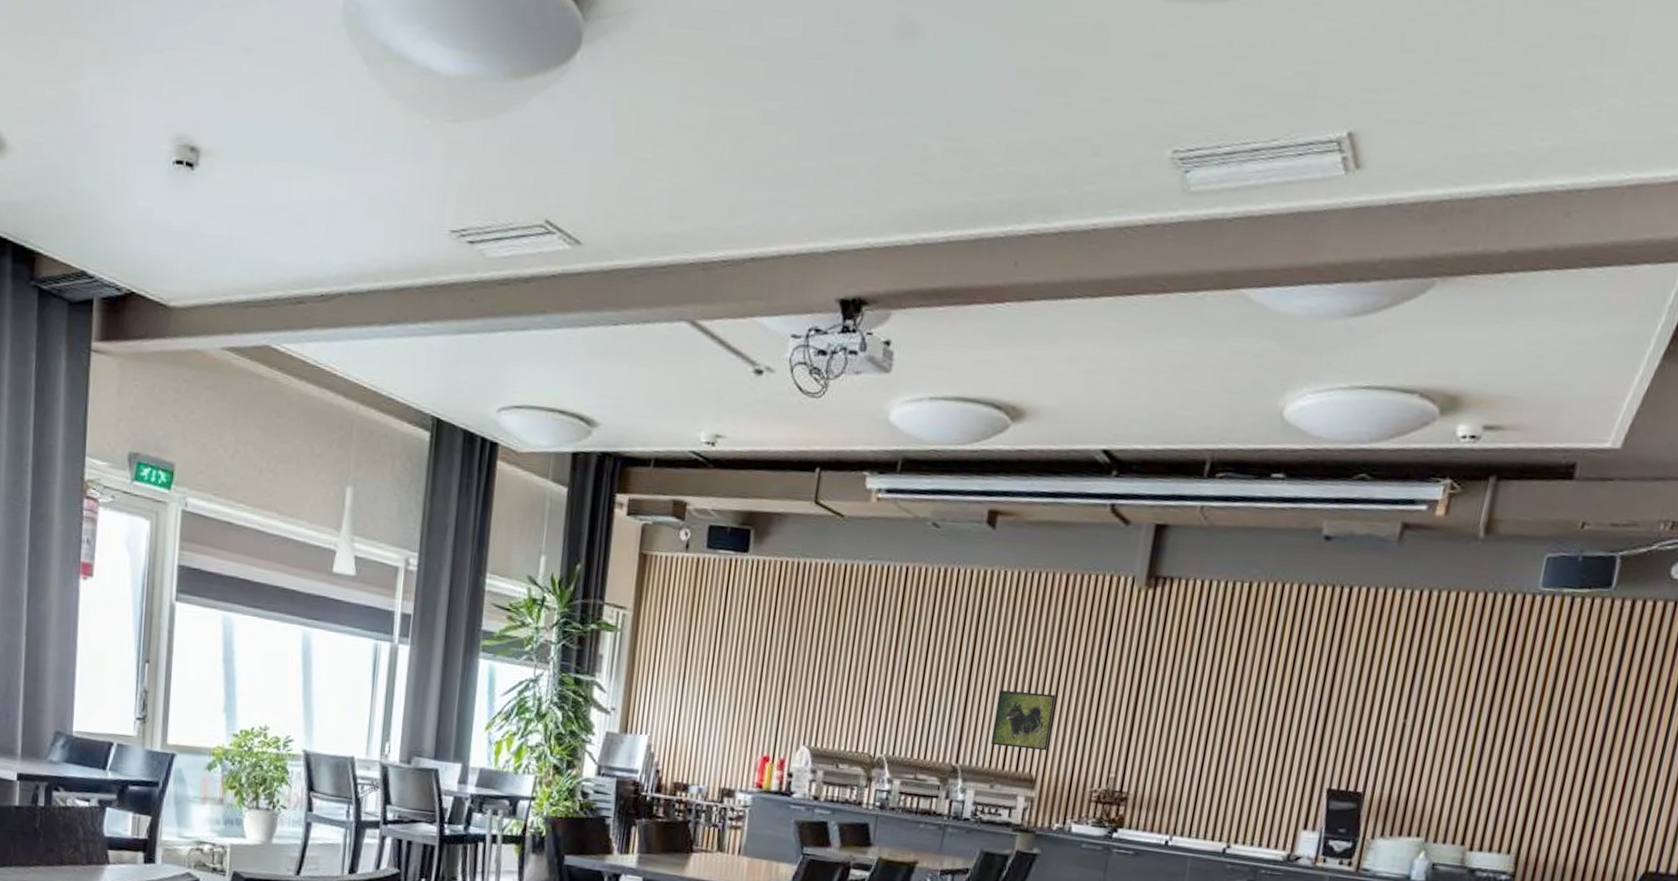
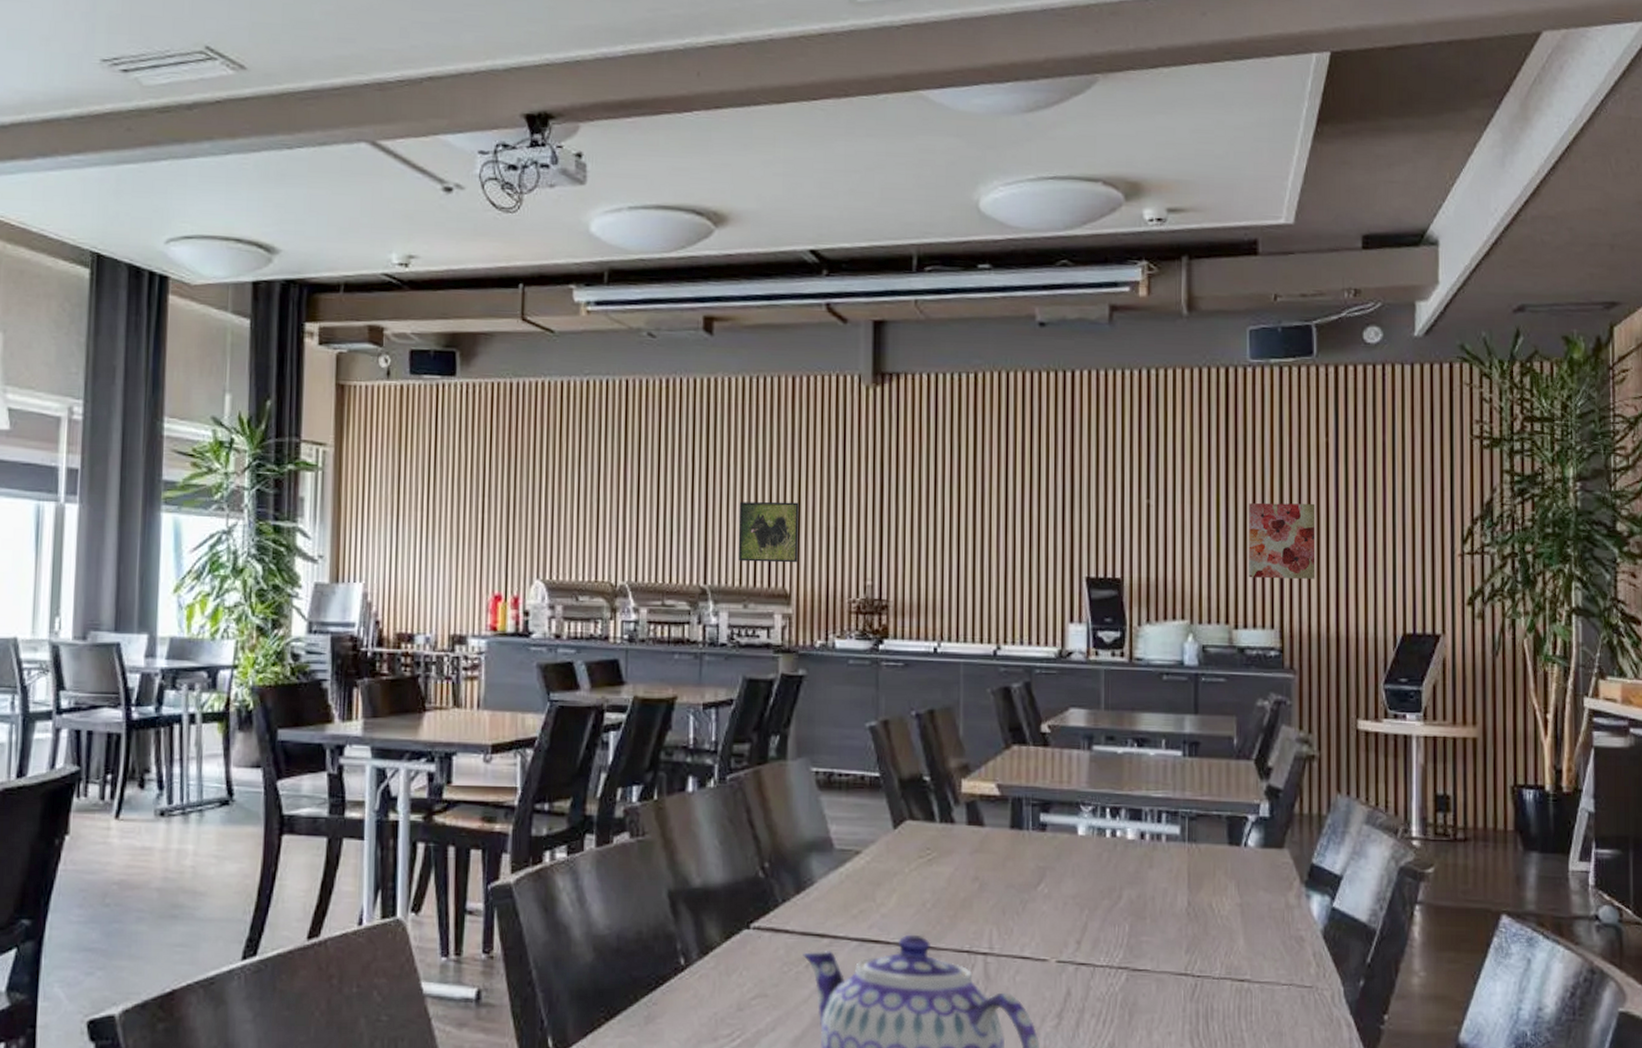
wall art: none [1494,731,1580,811] -> present [1249,502,1315,579]

